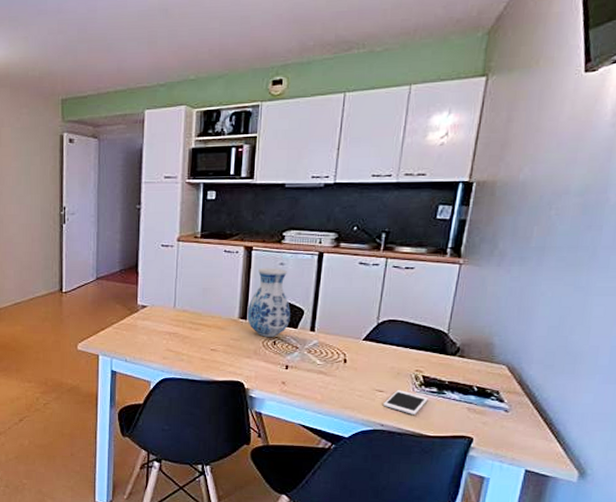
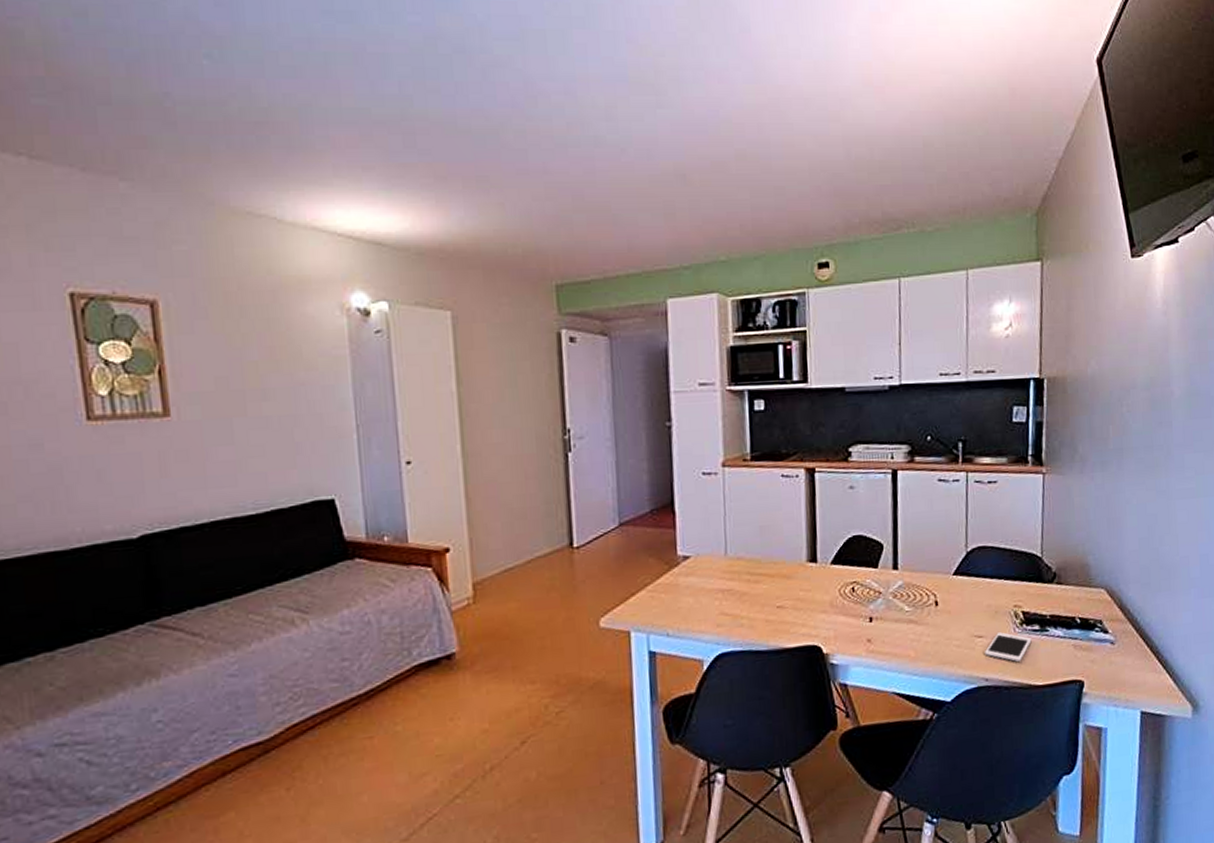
vase: present [247,267,290,337] -> none [816,492,868,583]

